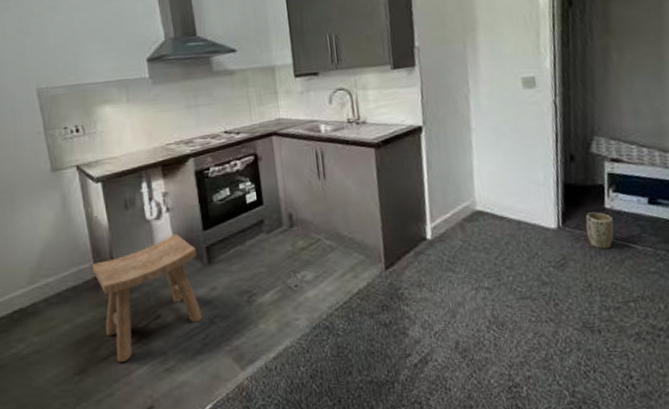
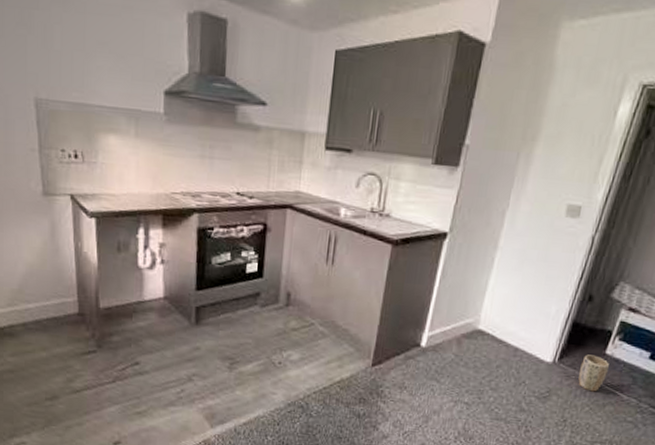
stool: present [92,233,203,363] -> none [76,287,186,398]

